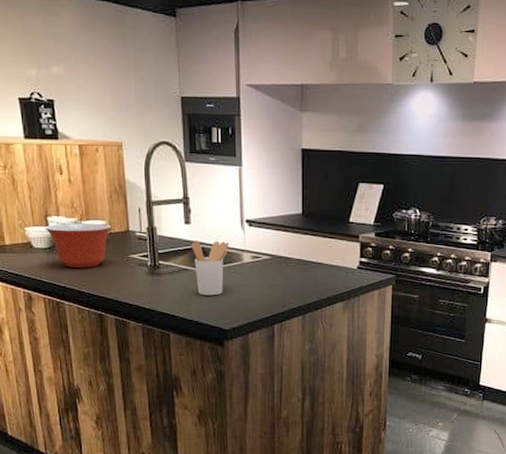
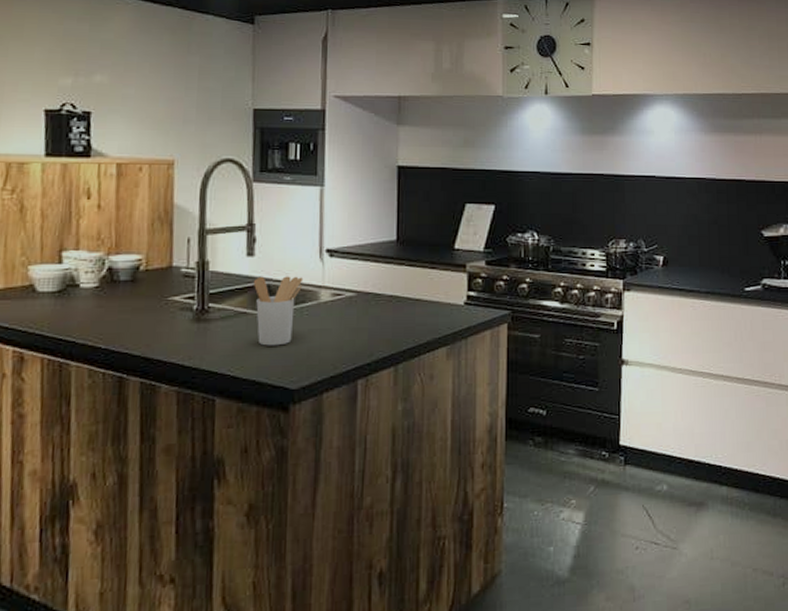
mixing bowl: present [45,223,112,268] -> none [56,258,149,316]

